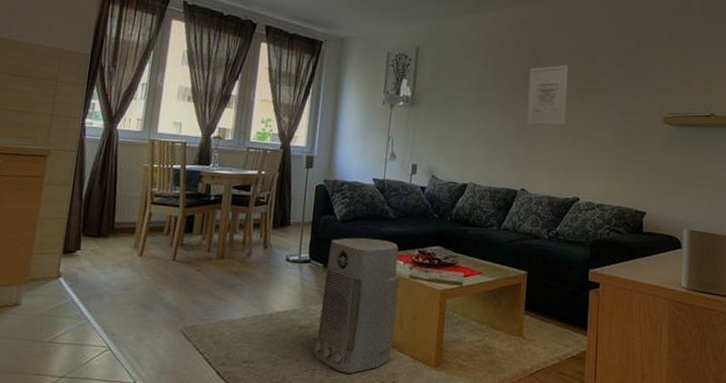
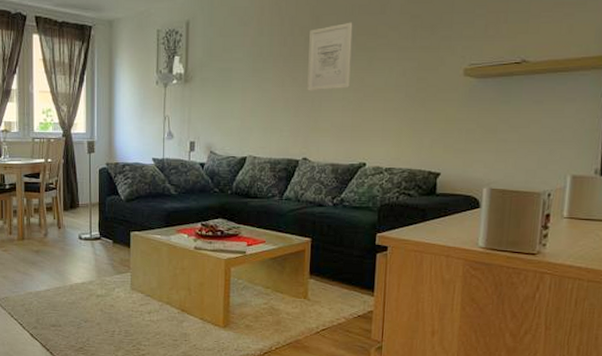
air purifier: present [314,237,399,374] -> none [111,214,184,334]

